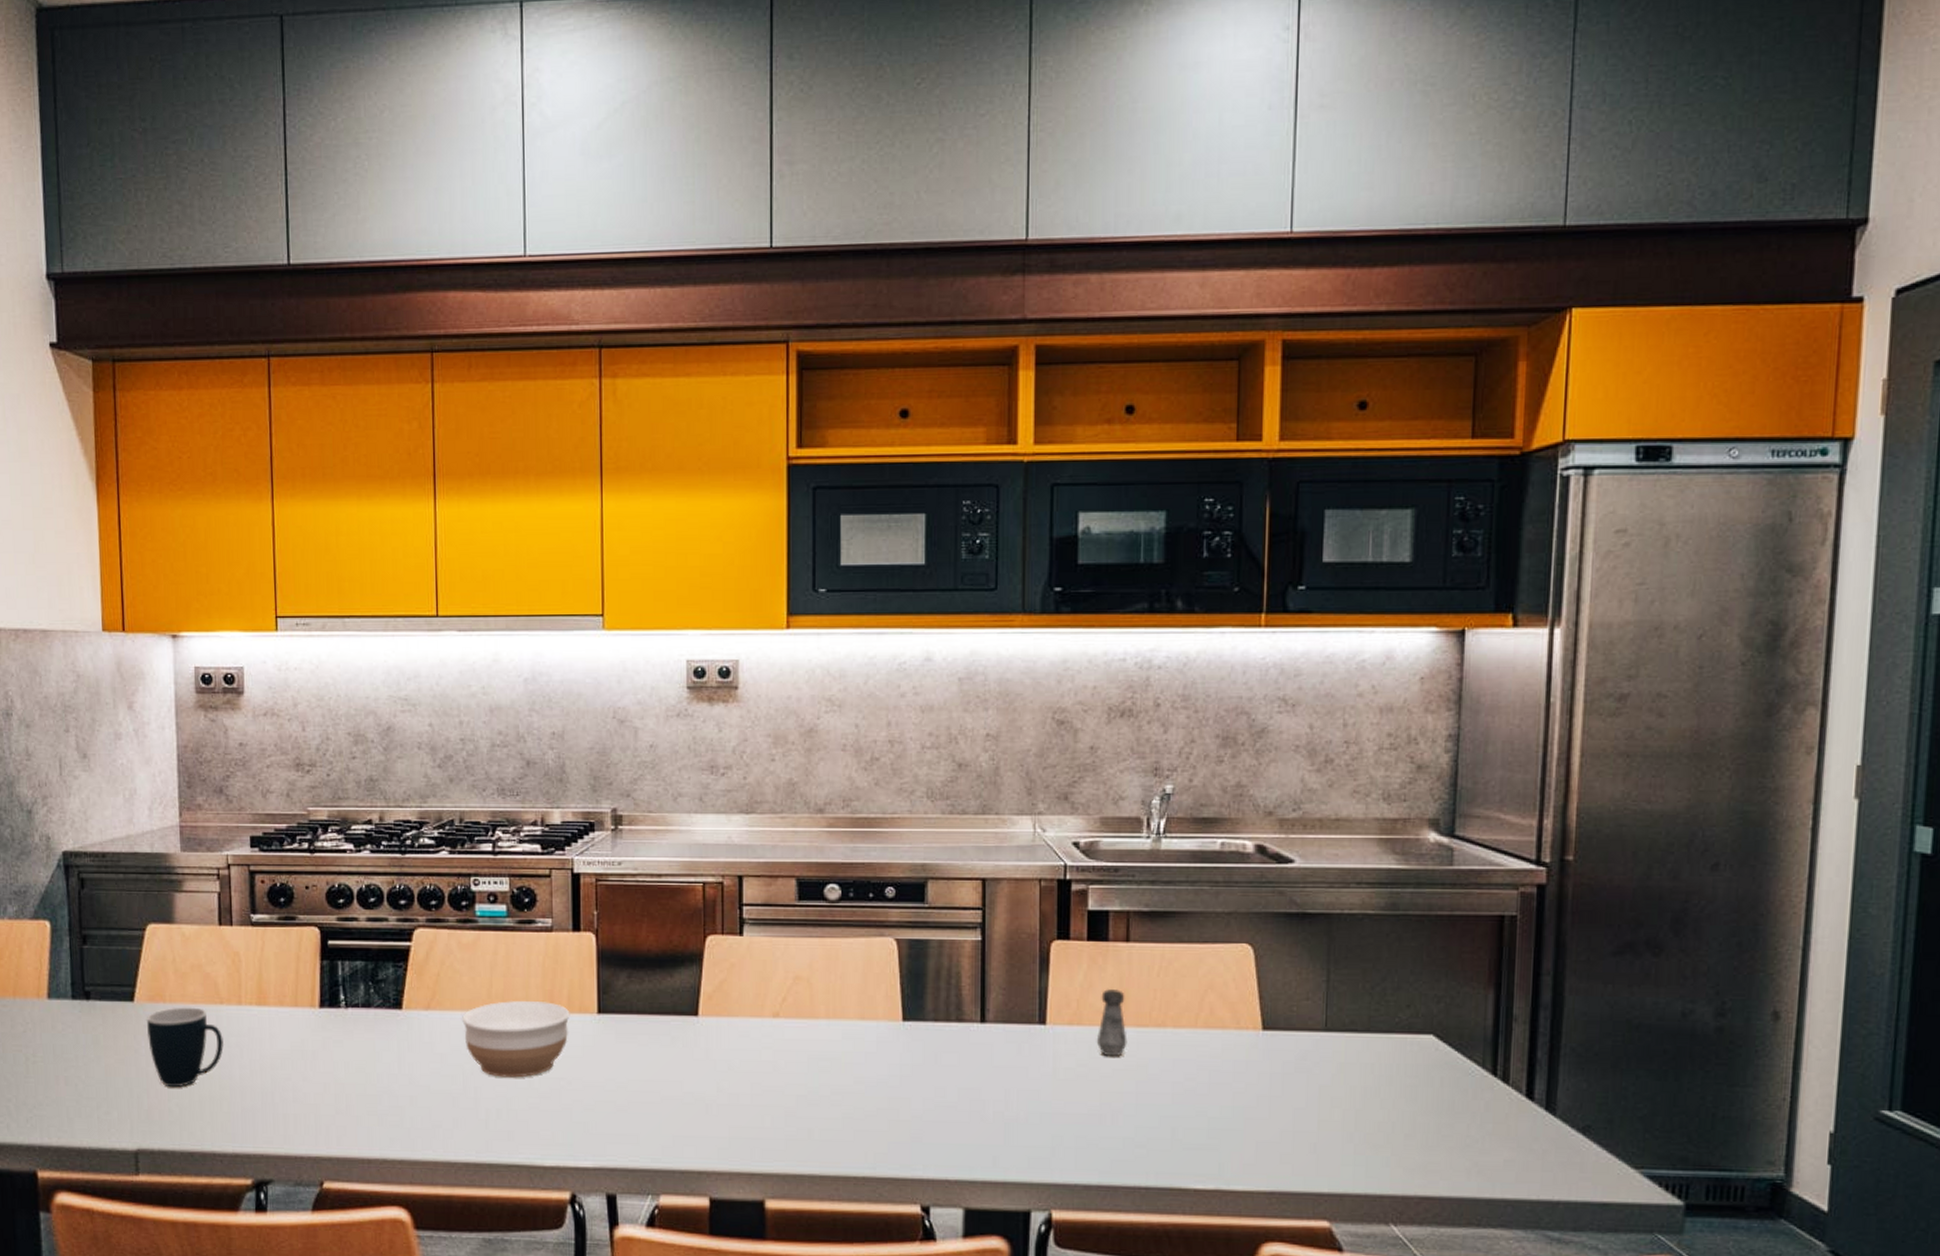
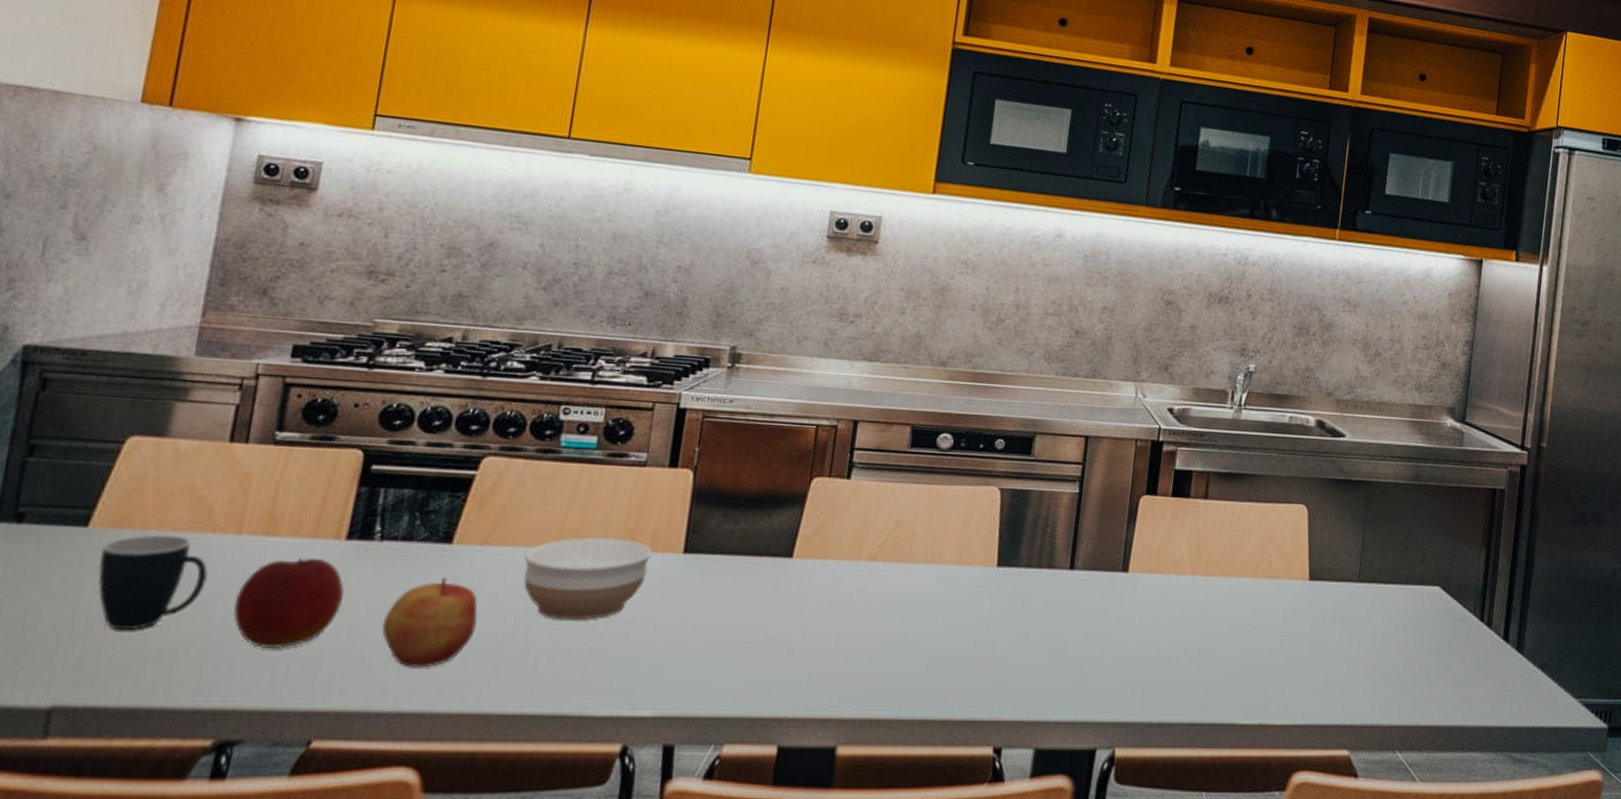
apple: none [246,1024,327,1104] -> present [233,557,345,650]
apple: none [359,1040,434,1120] -> present [381,577,478,668]
salt shaker: present [1096,988,1127,1057] -> none [1170,540,1199,603]

